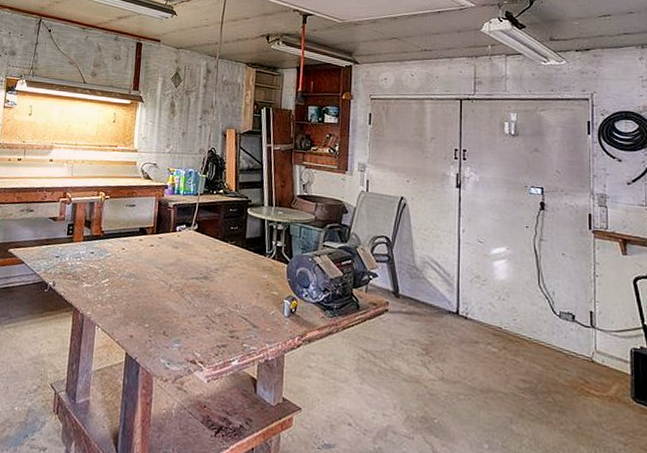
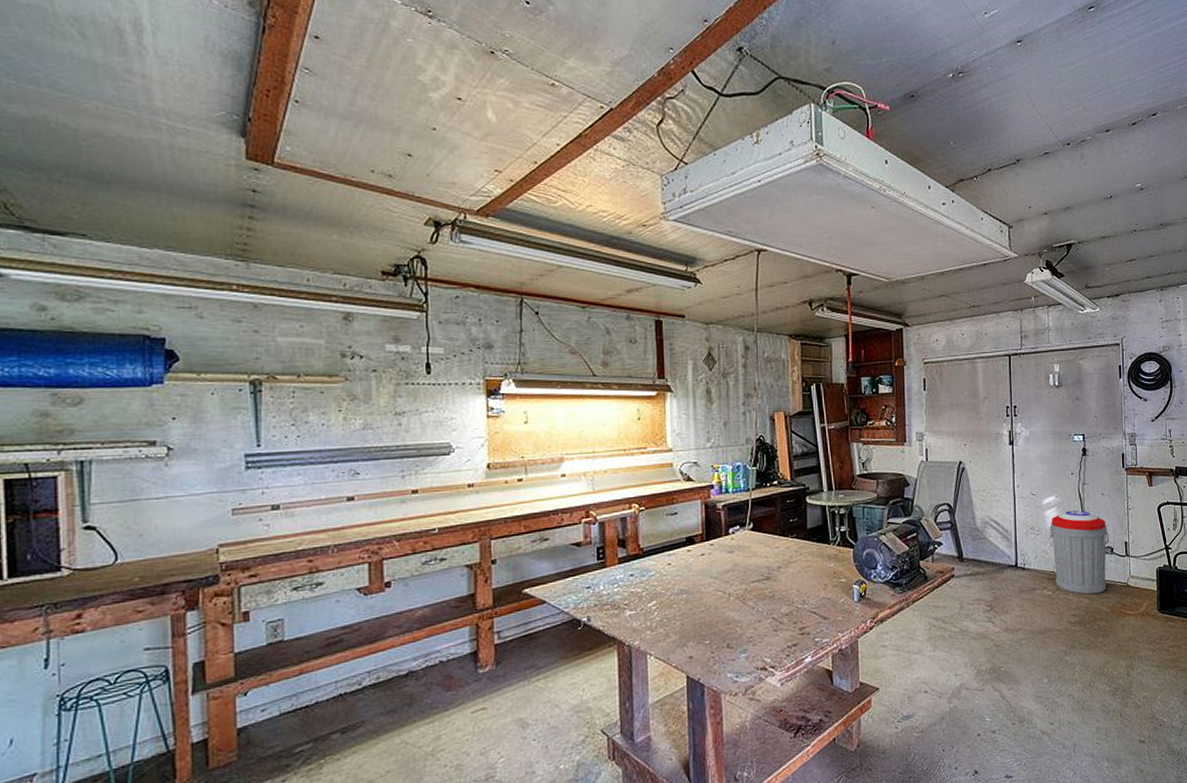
trash can: none [497,265,570,363] -> present [1049,510,1109,595]

